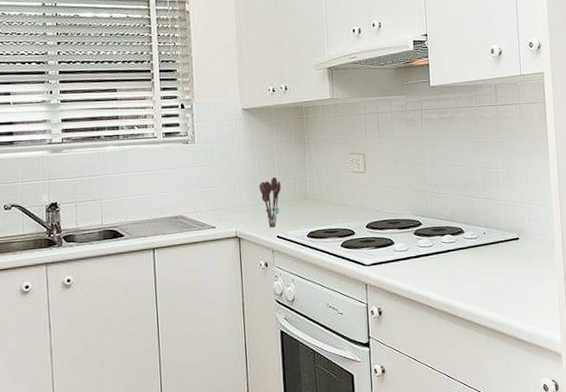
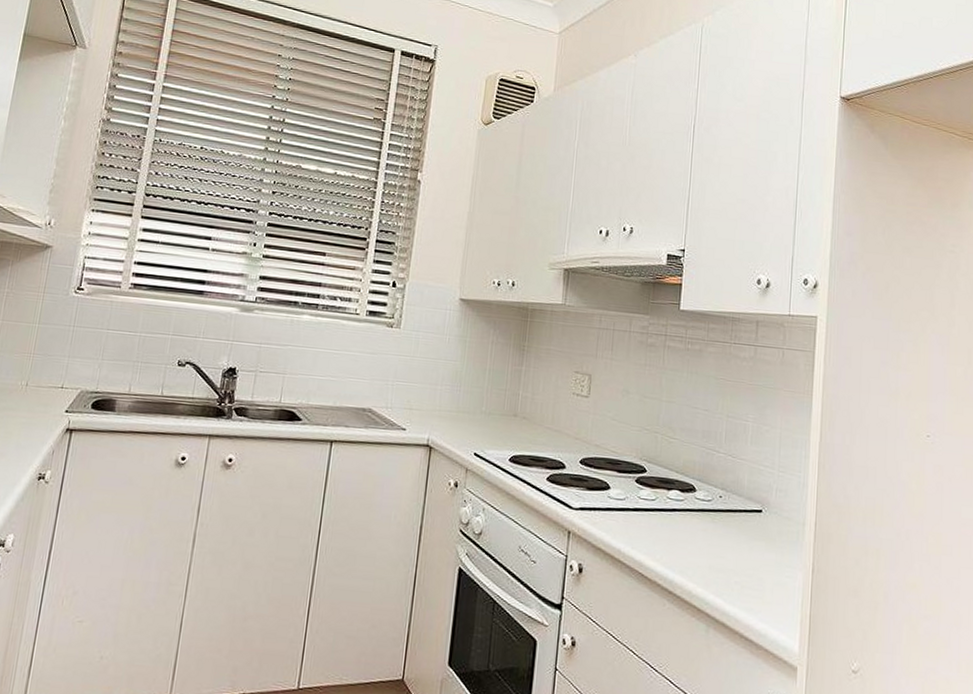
utensil holder: present [259,176,281,228] -> none [463,382,489,443]

